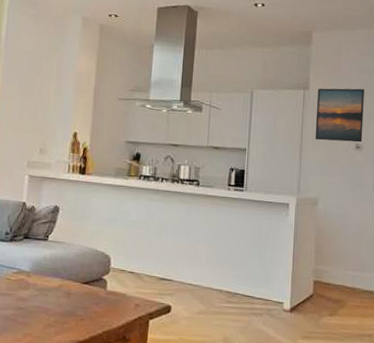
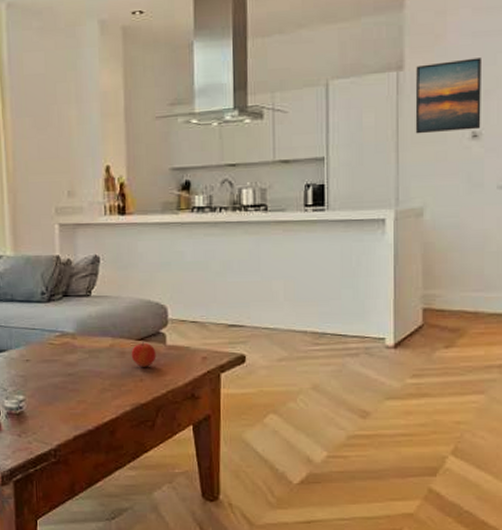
apple: none [75,286,97,308] -> present [131,342,157,367]

